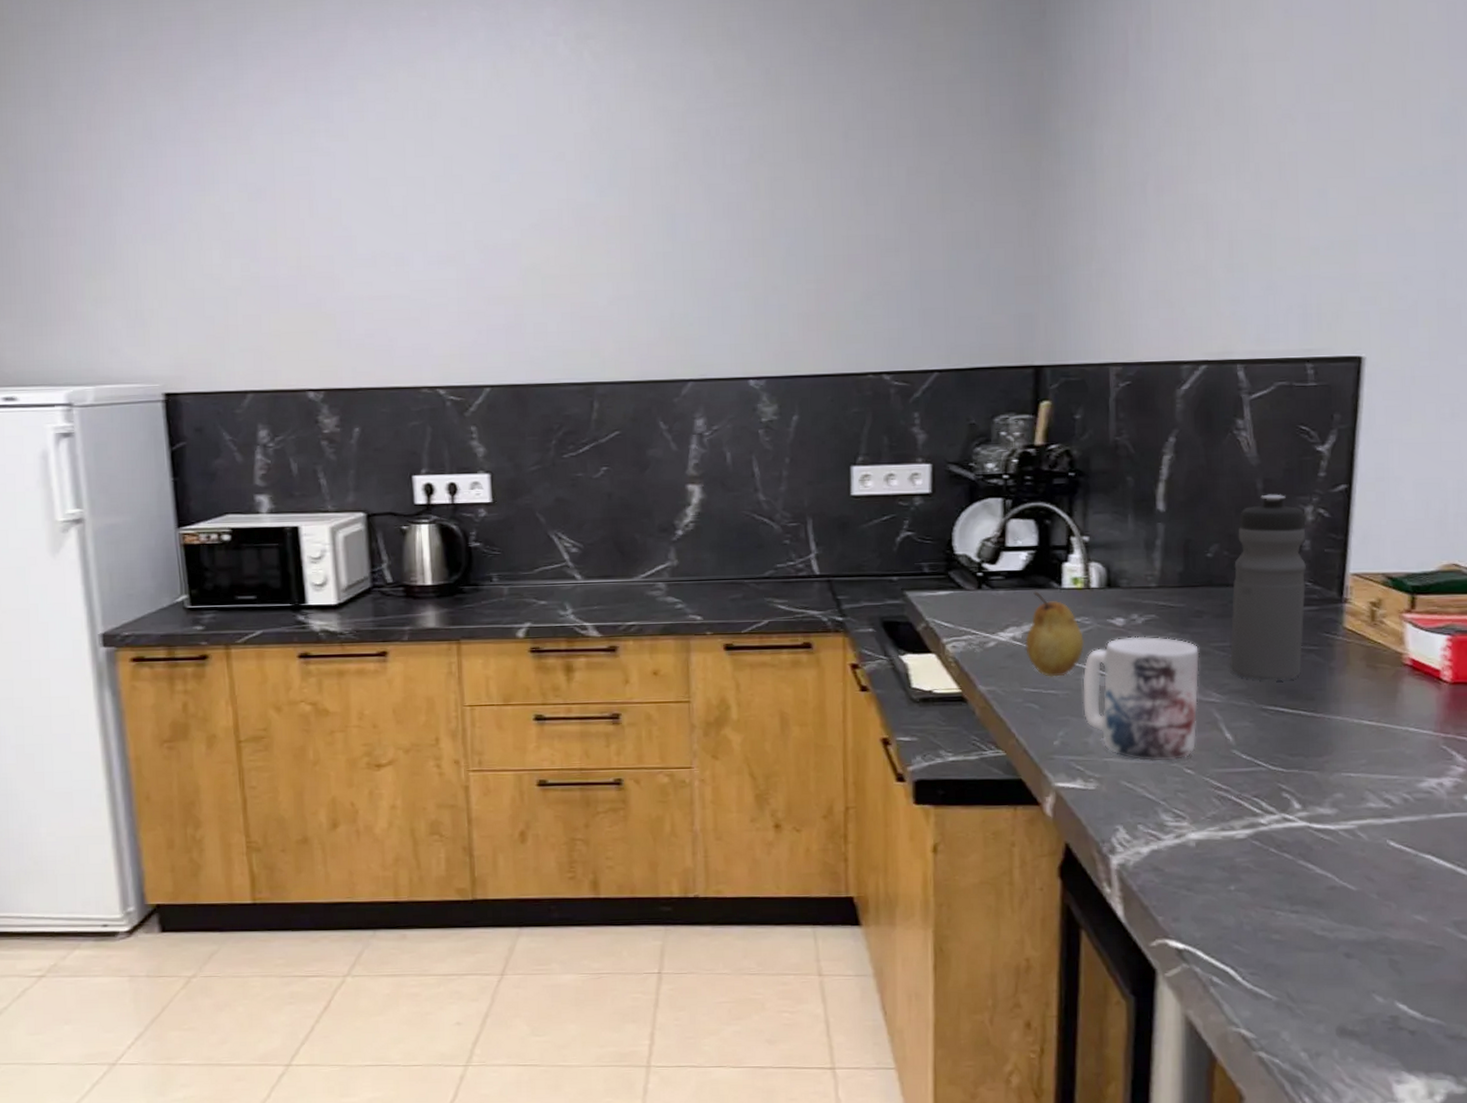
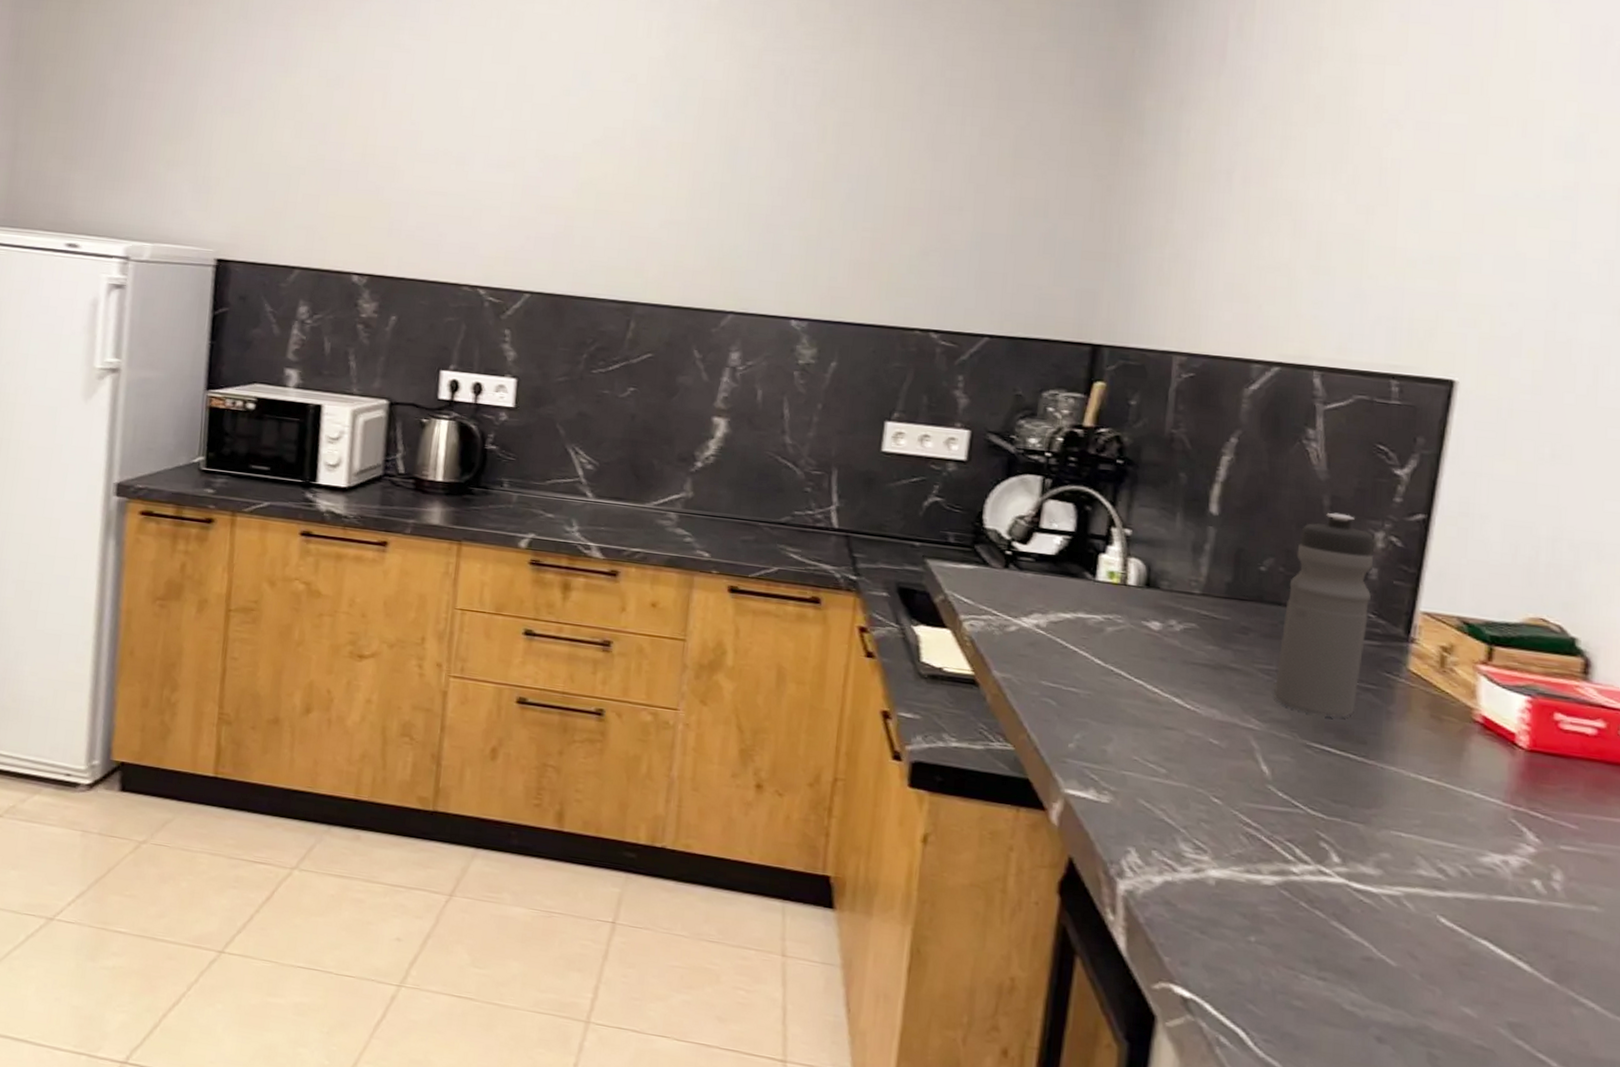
fruit: present [1025,591,1085,677] -> none [1048,579,1115,675]
mug: present [1081,636,1200,763] -> none [1104,642,1242,787]

